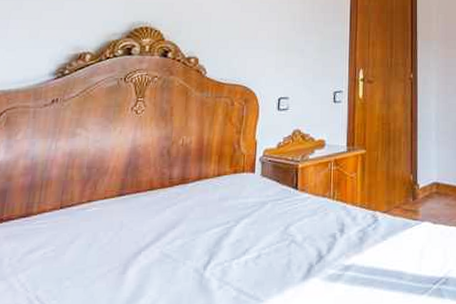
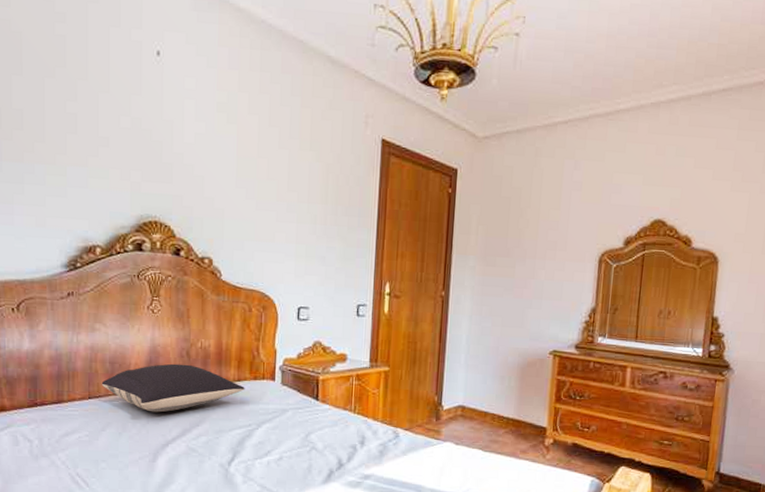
pillow: none [75,163,225,218] -> present [101,363,245,413]

